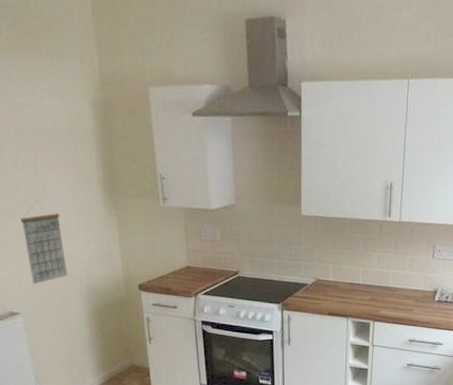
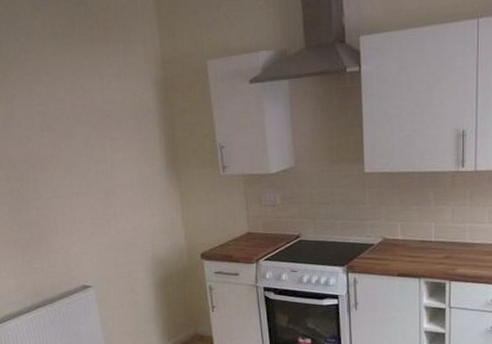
calendar: present [20,201,68,285] -> none [92,178,134,259]

